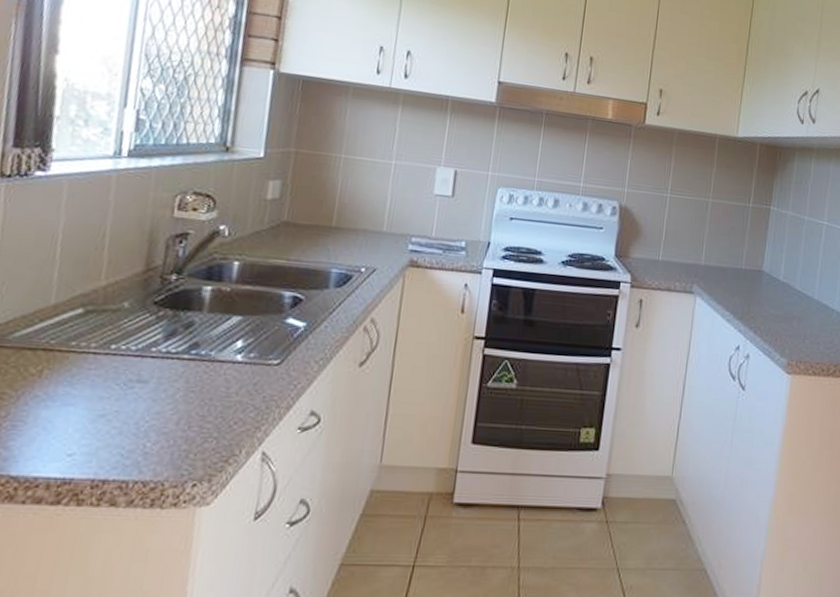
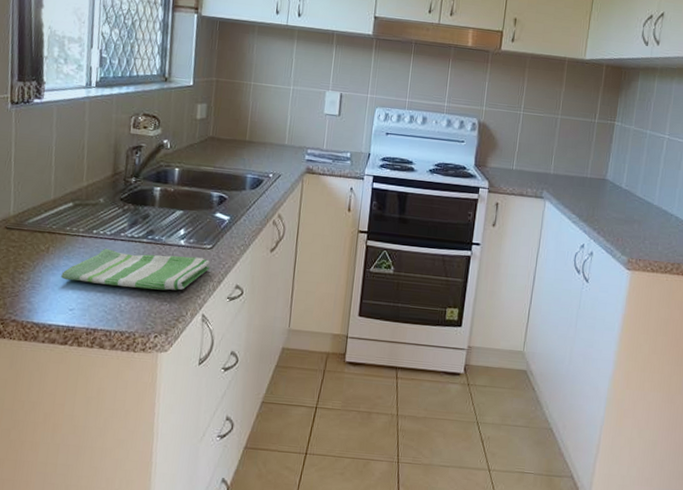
dish towel: none [58,369,276,422] -> present [61,249,210,291]

